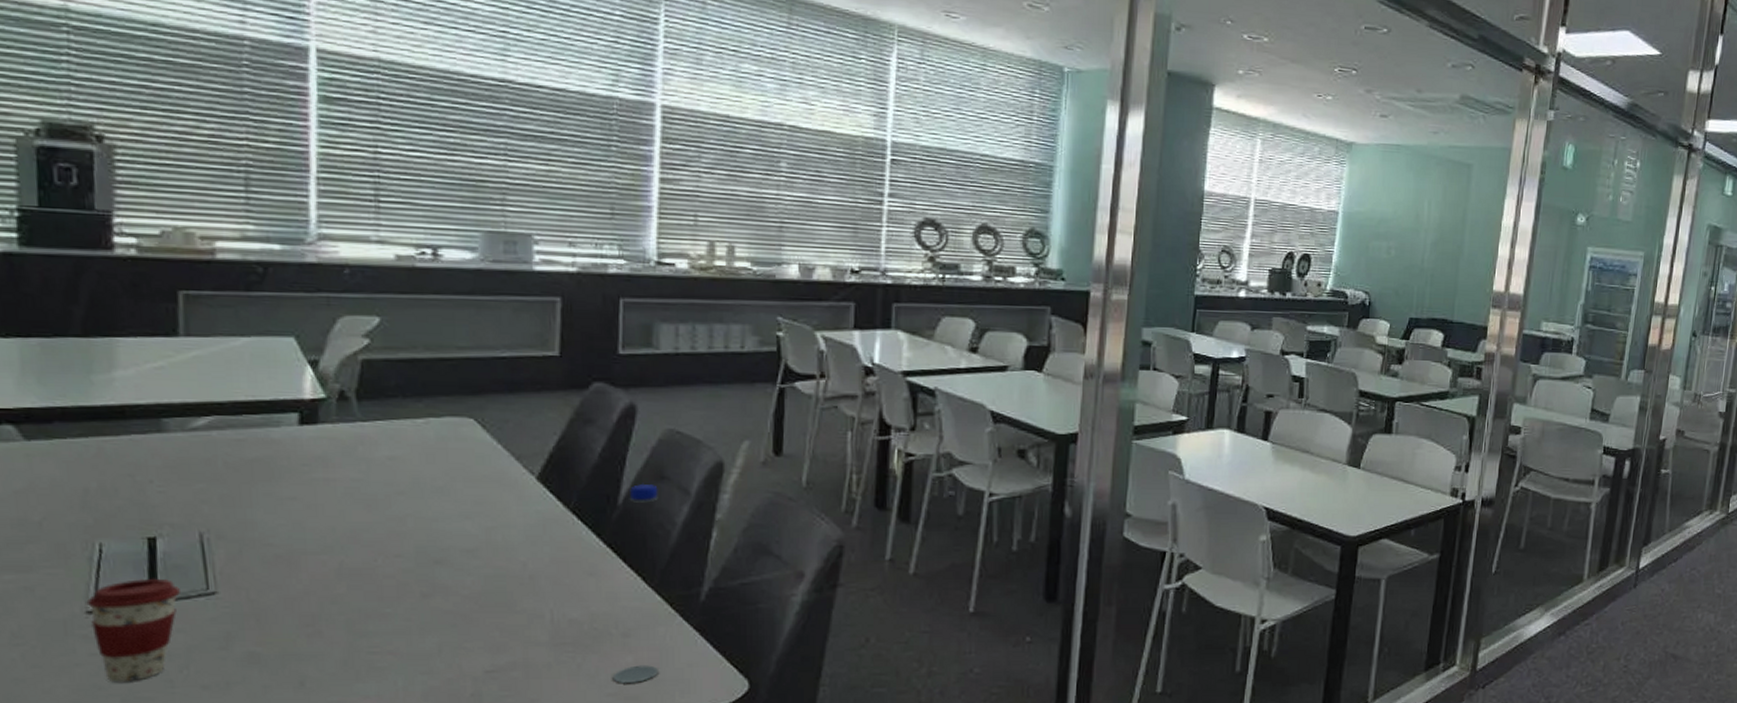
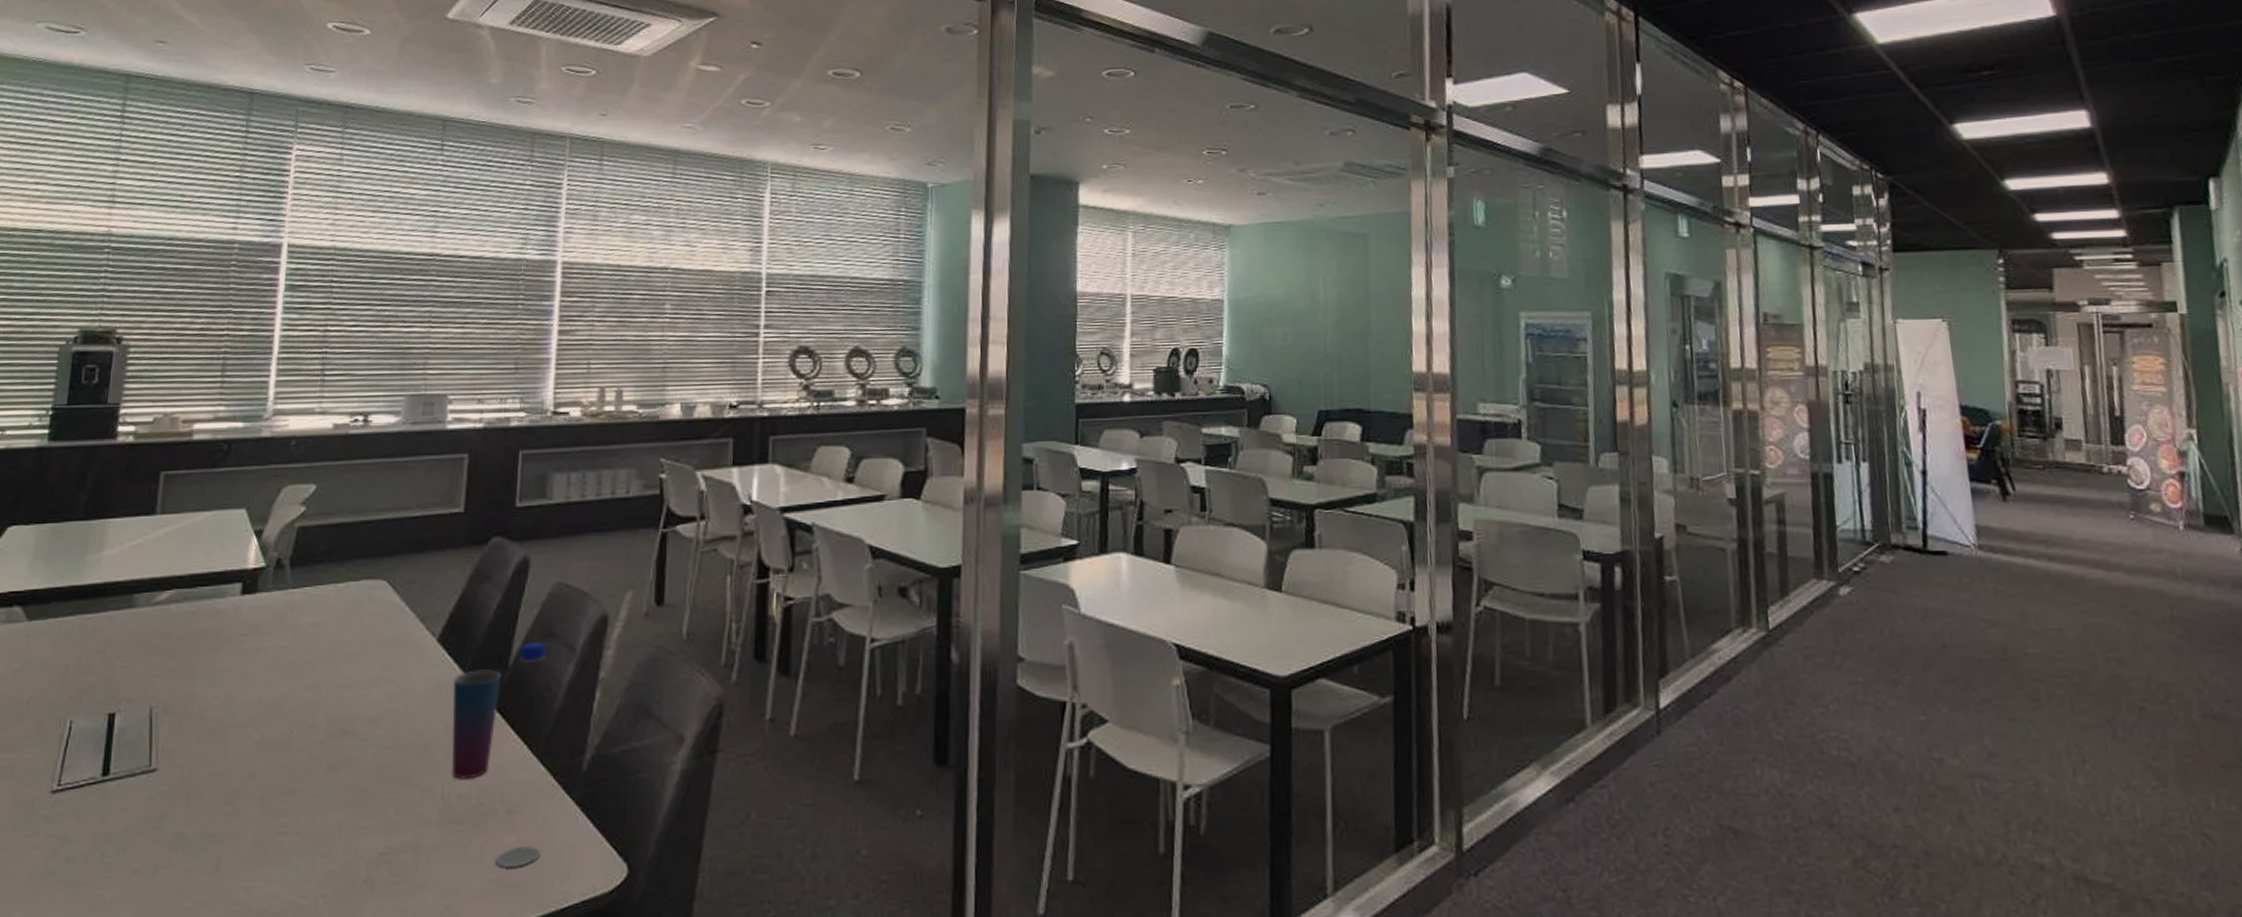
coffee cup: present [86,579,180,682] -> none [52,756,128,866]
cup: none [557,507,610,607] -> present [451,669,502,779]

